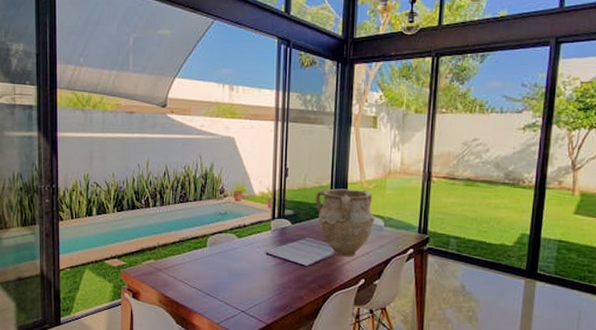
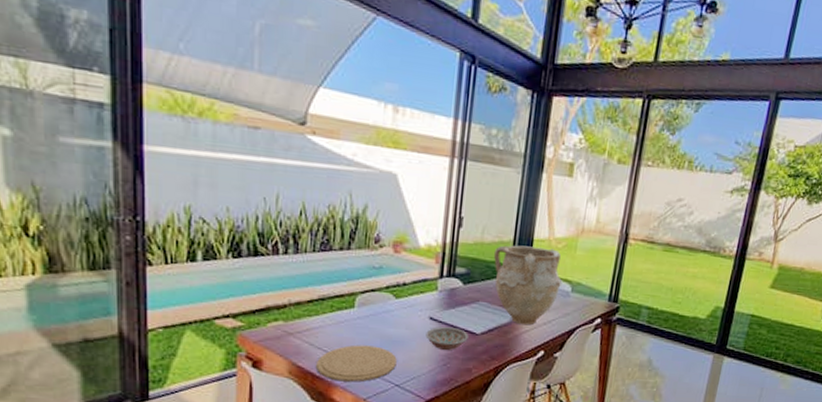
plate: none [180,277,242,309] -> present [317,345,397,382]
bowl: none [264,260,299,280] -> present [425,326,469,350]

